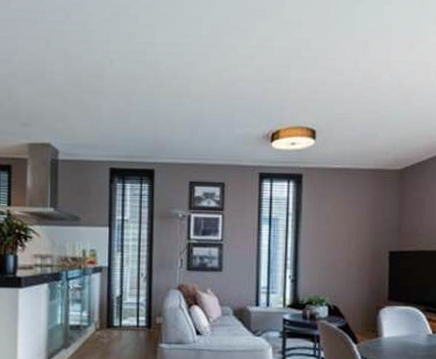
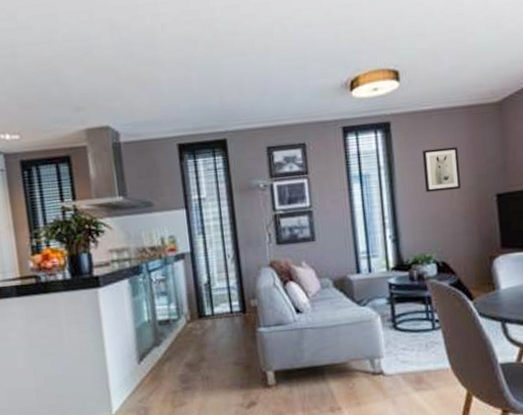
wall art: none [326,203,360,242] -> present [422,147,461,192]

